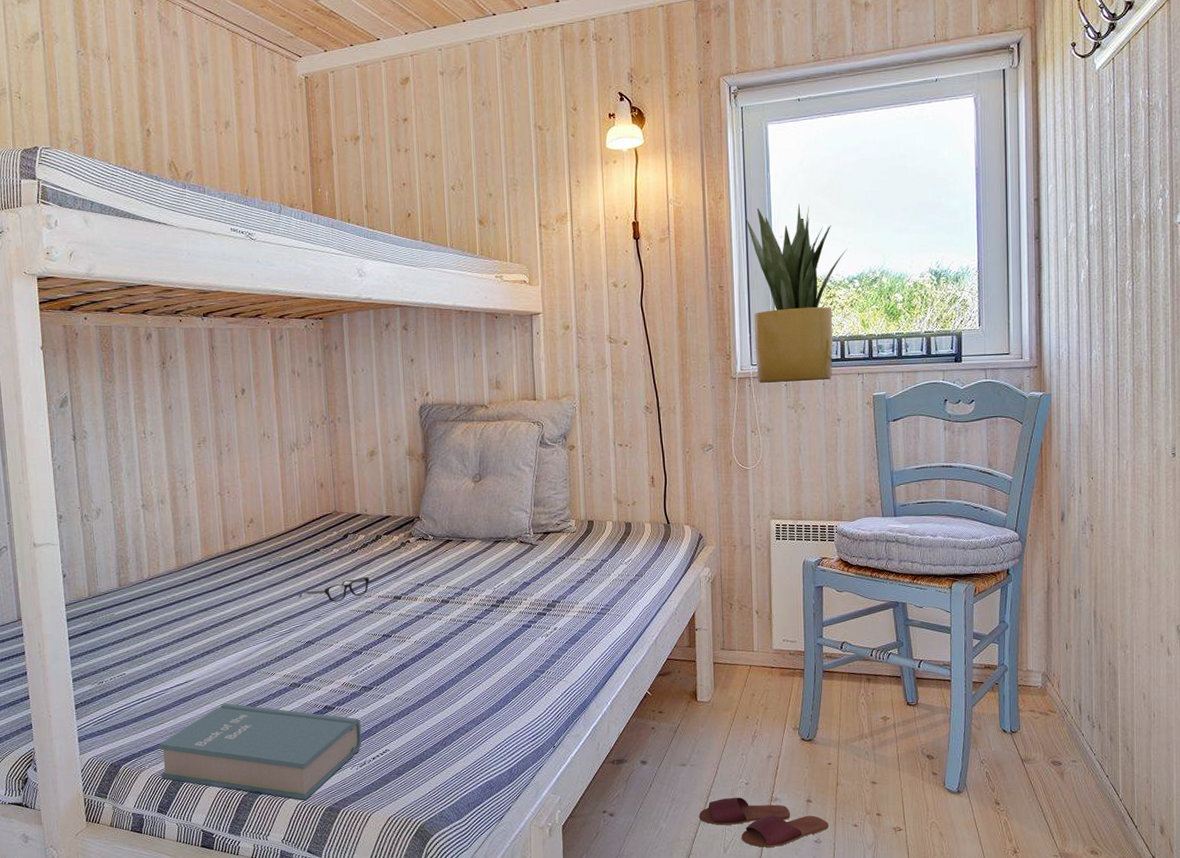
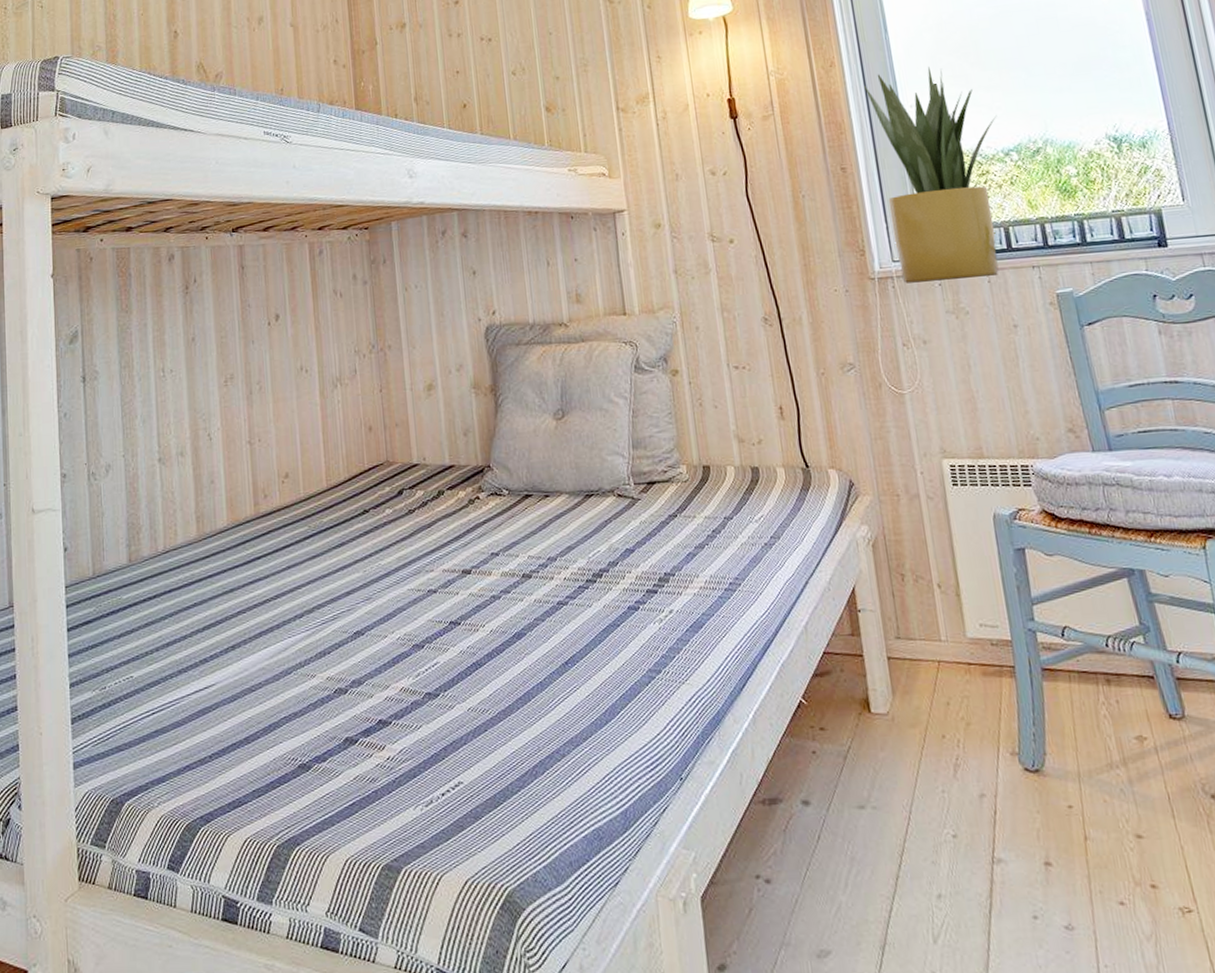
book: present [159,703,362,801] -> none [171,716,427,855]
eyeglasses: present [298,577,369,602] -> none [344,545,431,579]
slippers: present [699,797,829,848] -> none [892,856,1082,936]

